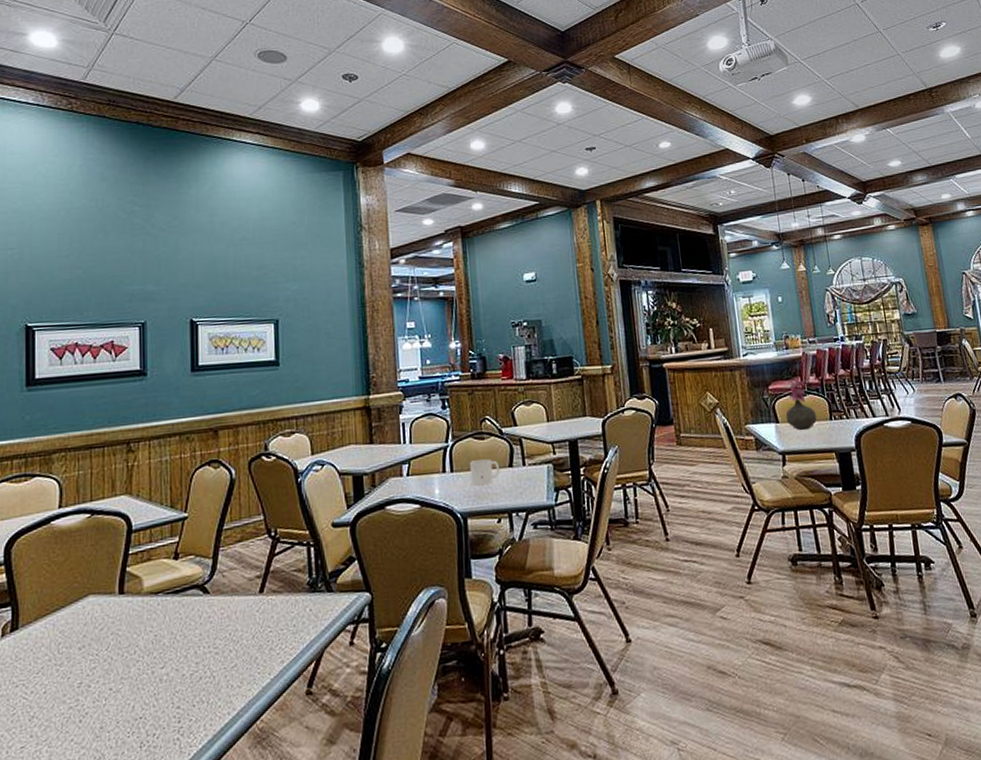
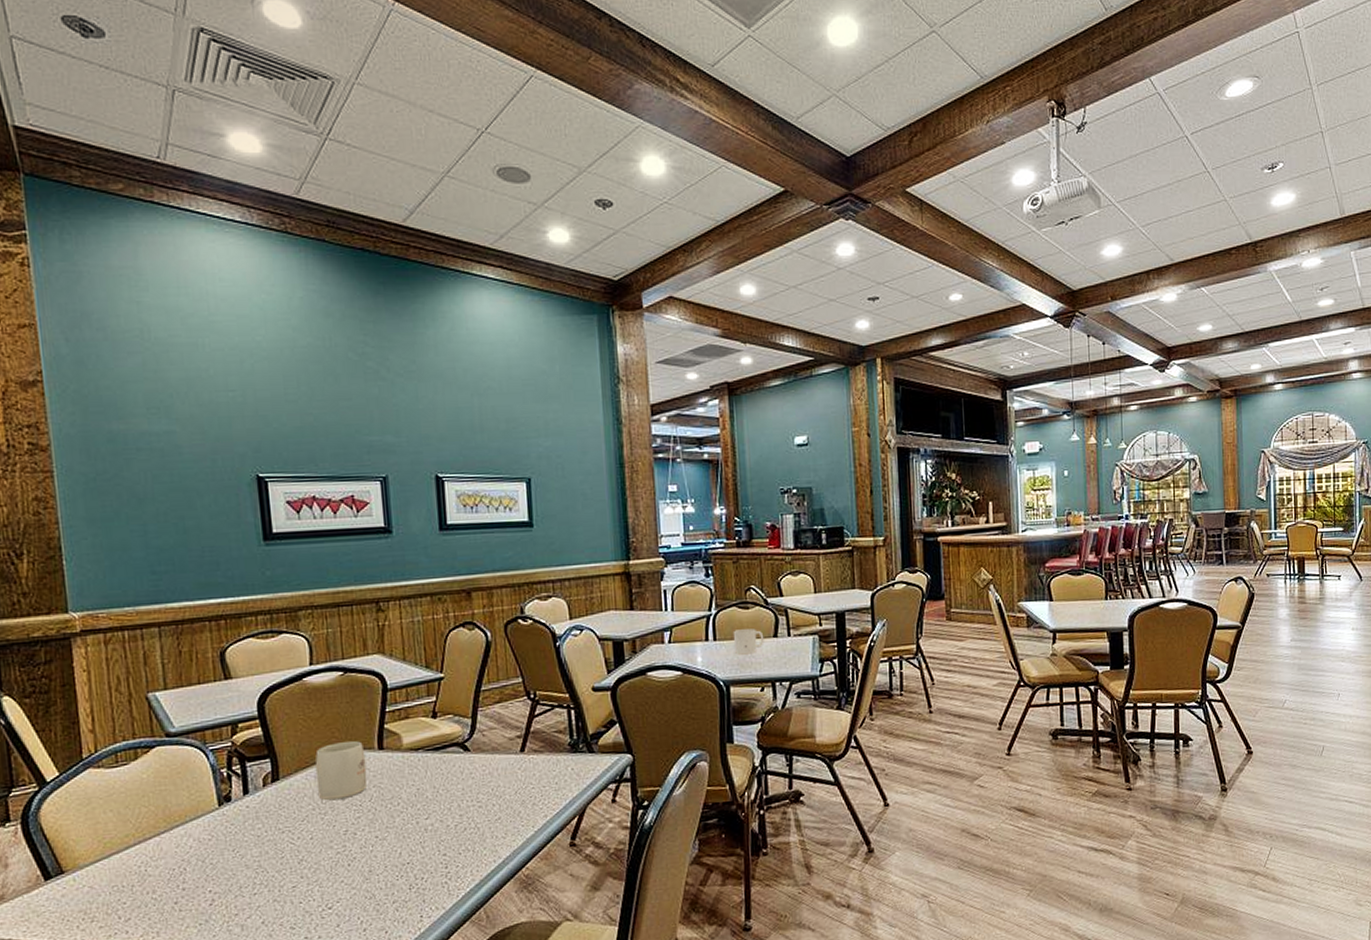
mug: none [55,585,106,650] -> present [315,741,367,800]
vase: present [785,379,817,431] -> none [1060,557,1092,610]

